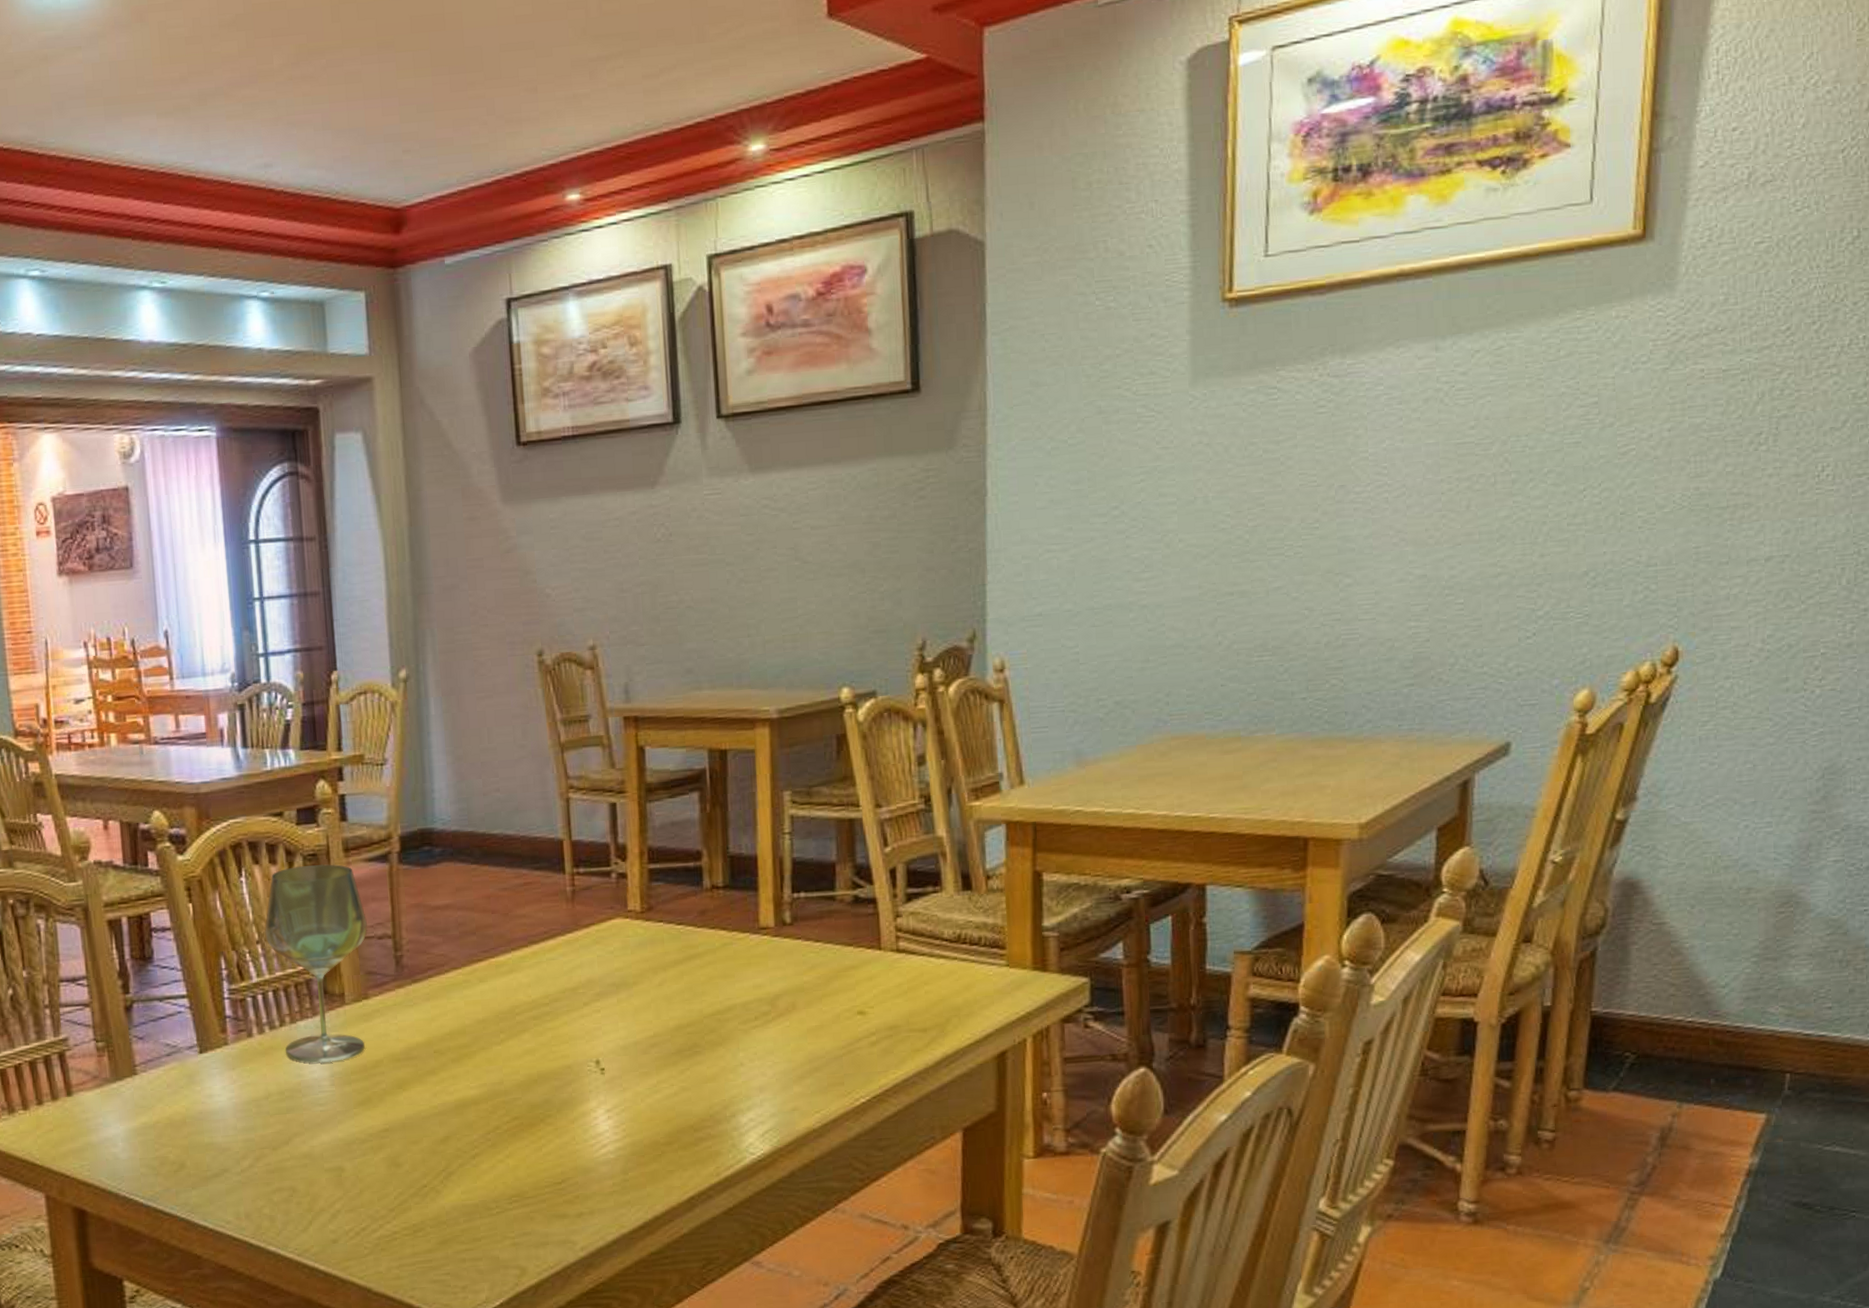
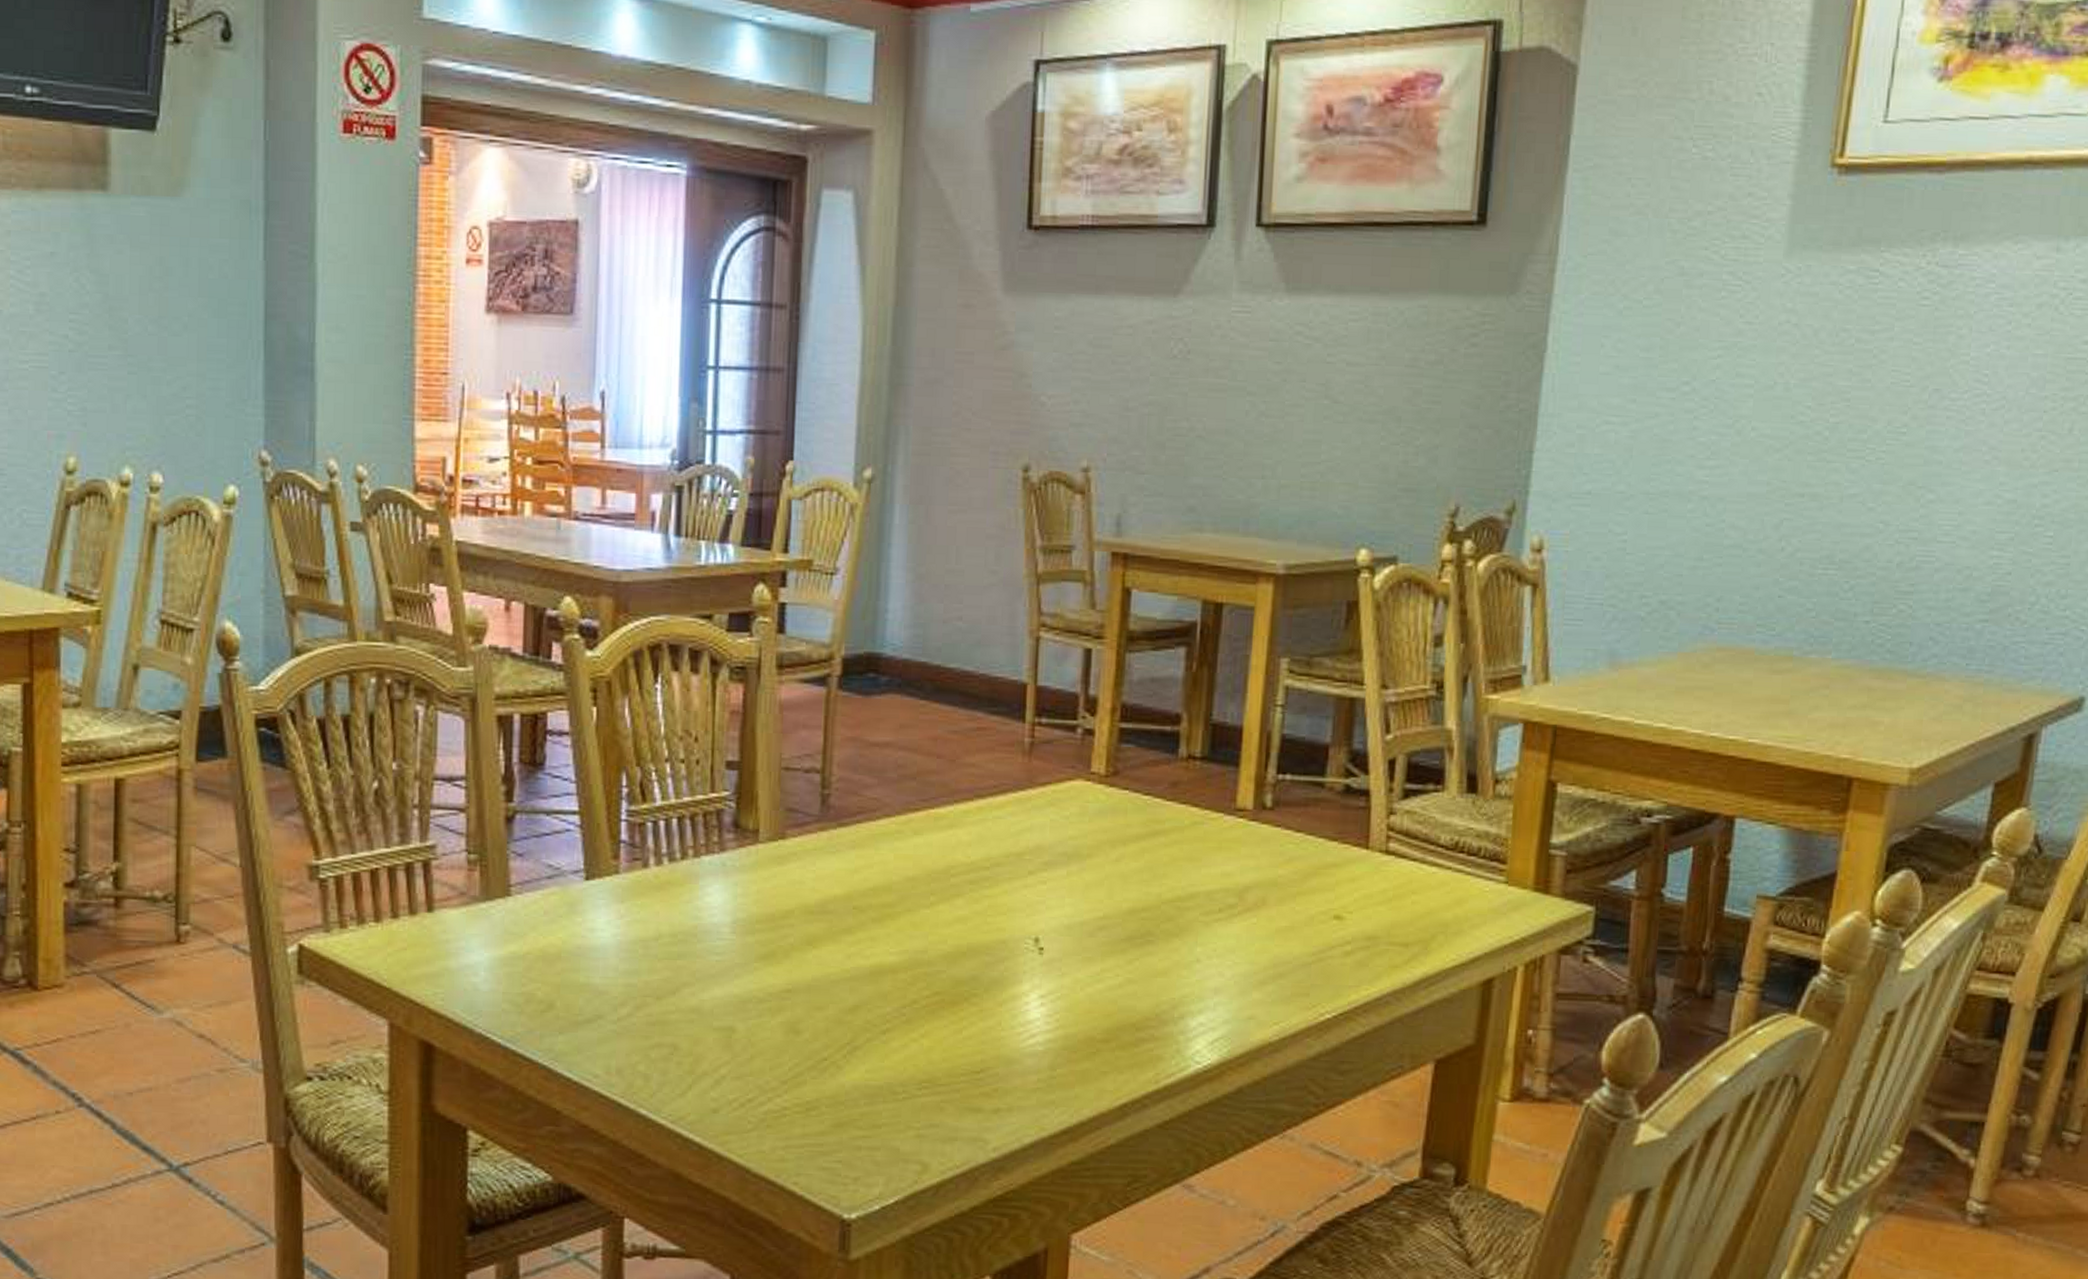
wine glass: present [264,864,368,1064] -> none [676,678,795,907]

